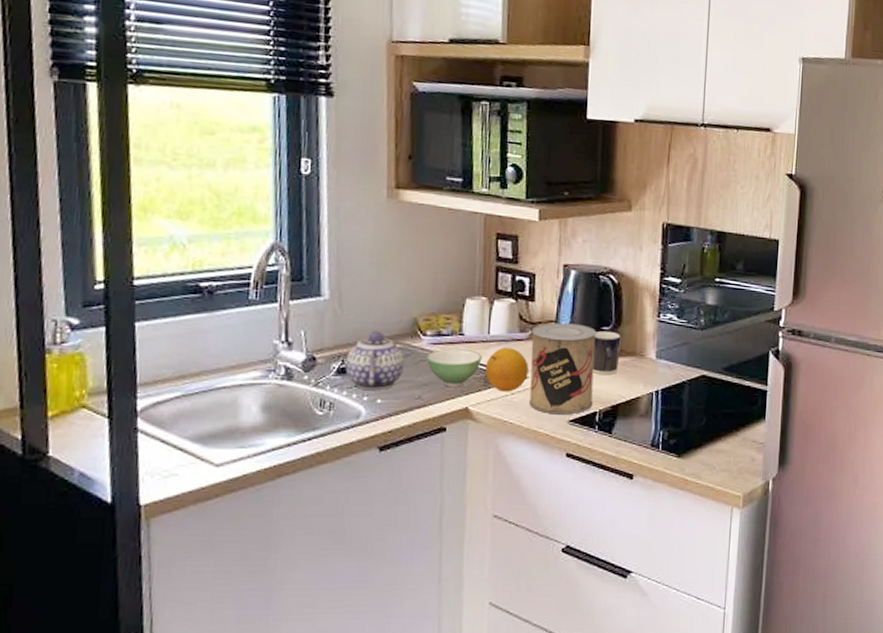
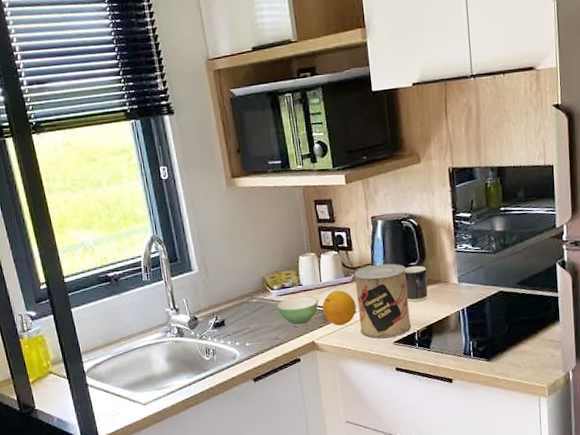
teapot: present [345,330,405,390] -> none [218,291,262,337]

